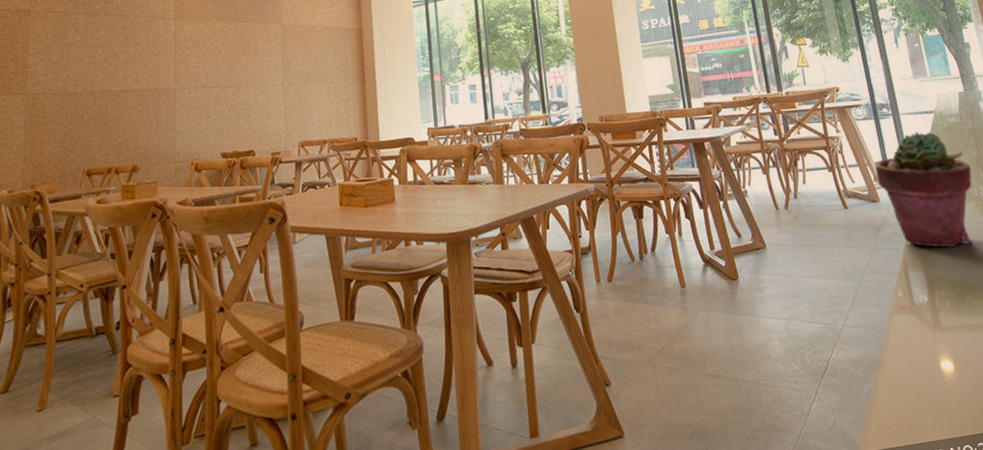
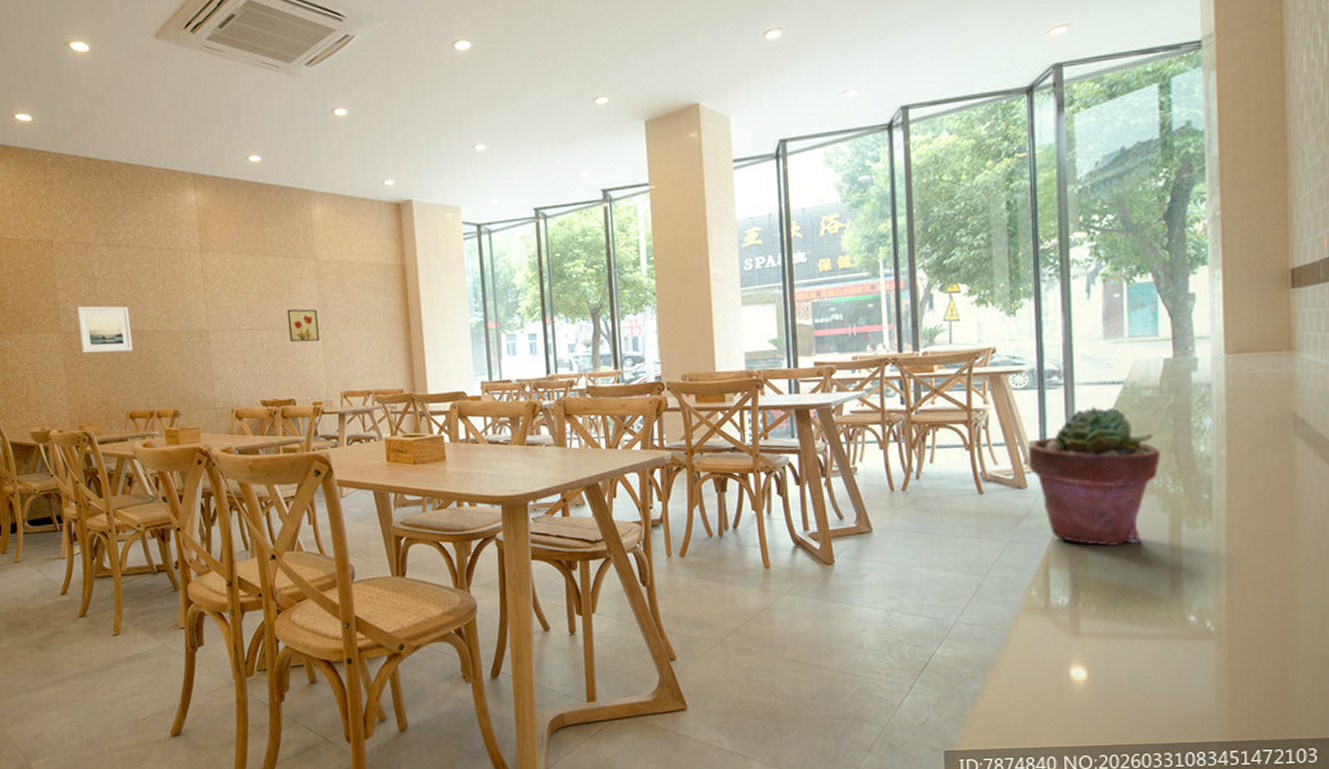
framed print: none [44,68,99,114] -> present [77,306,133,354]
wall art: none [252,67,282,98] -> present [287,309,320,343]

